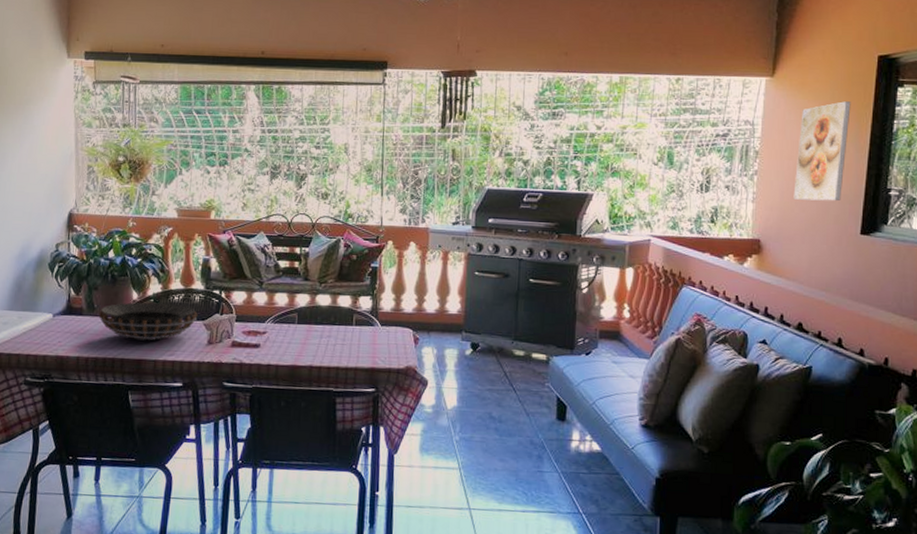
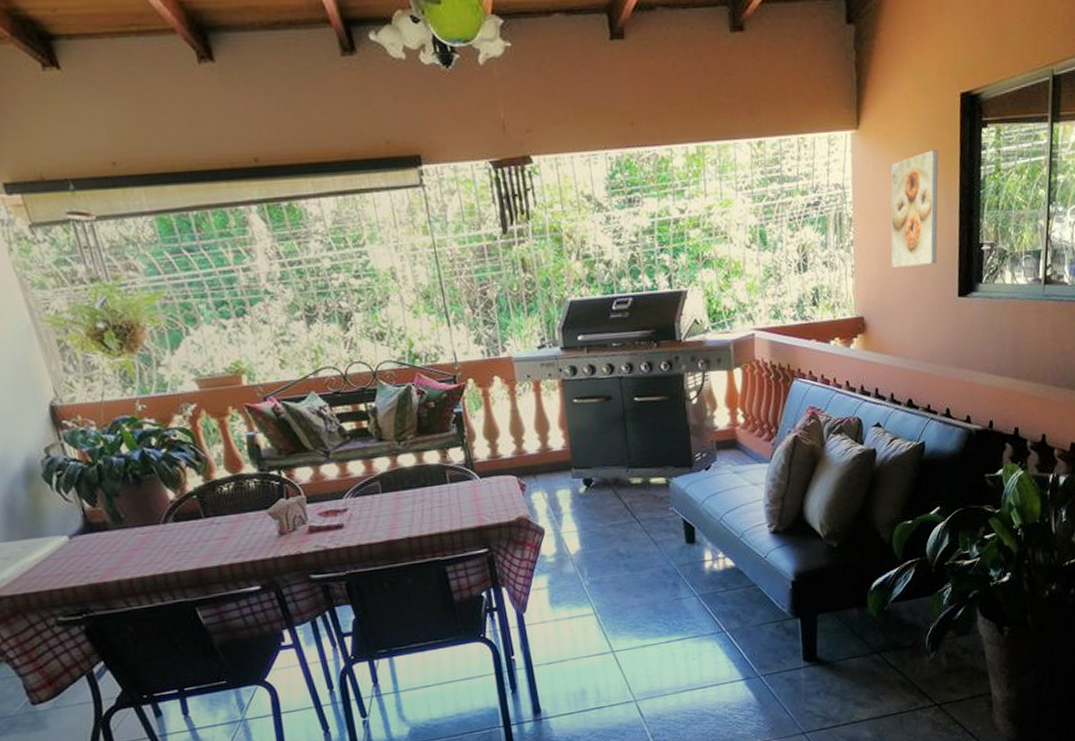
decorative bowl: present [98,302,198,341] -> none [129,495,259,547]

